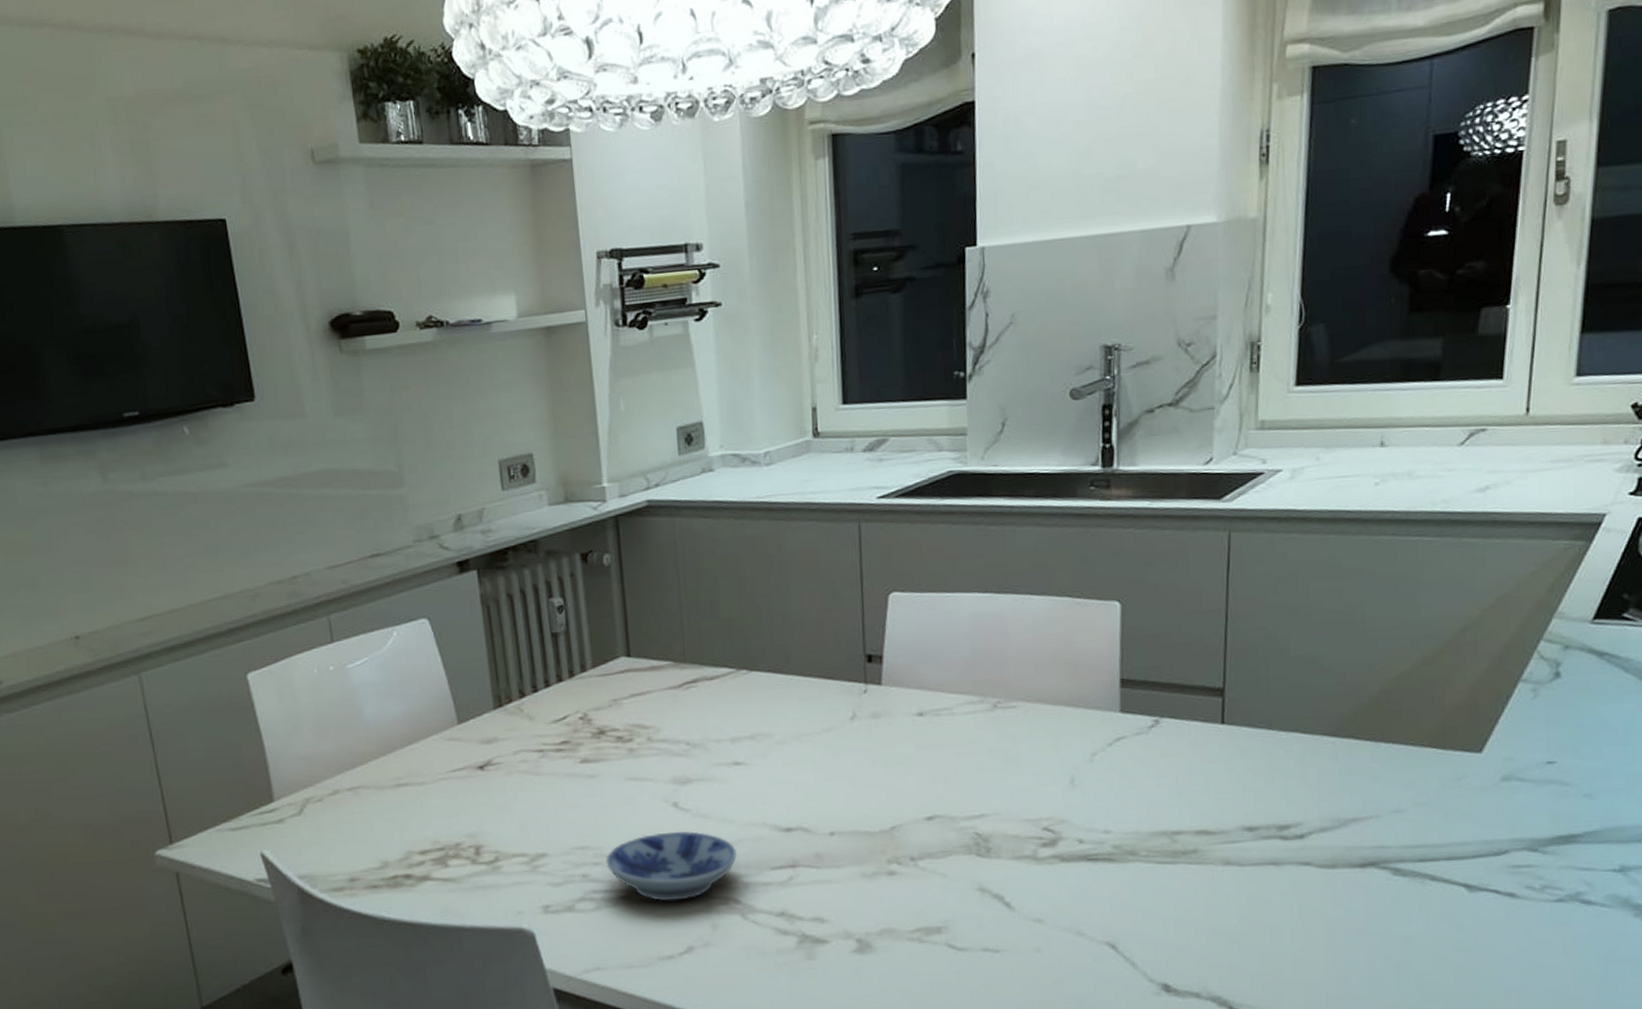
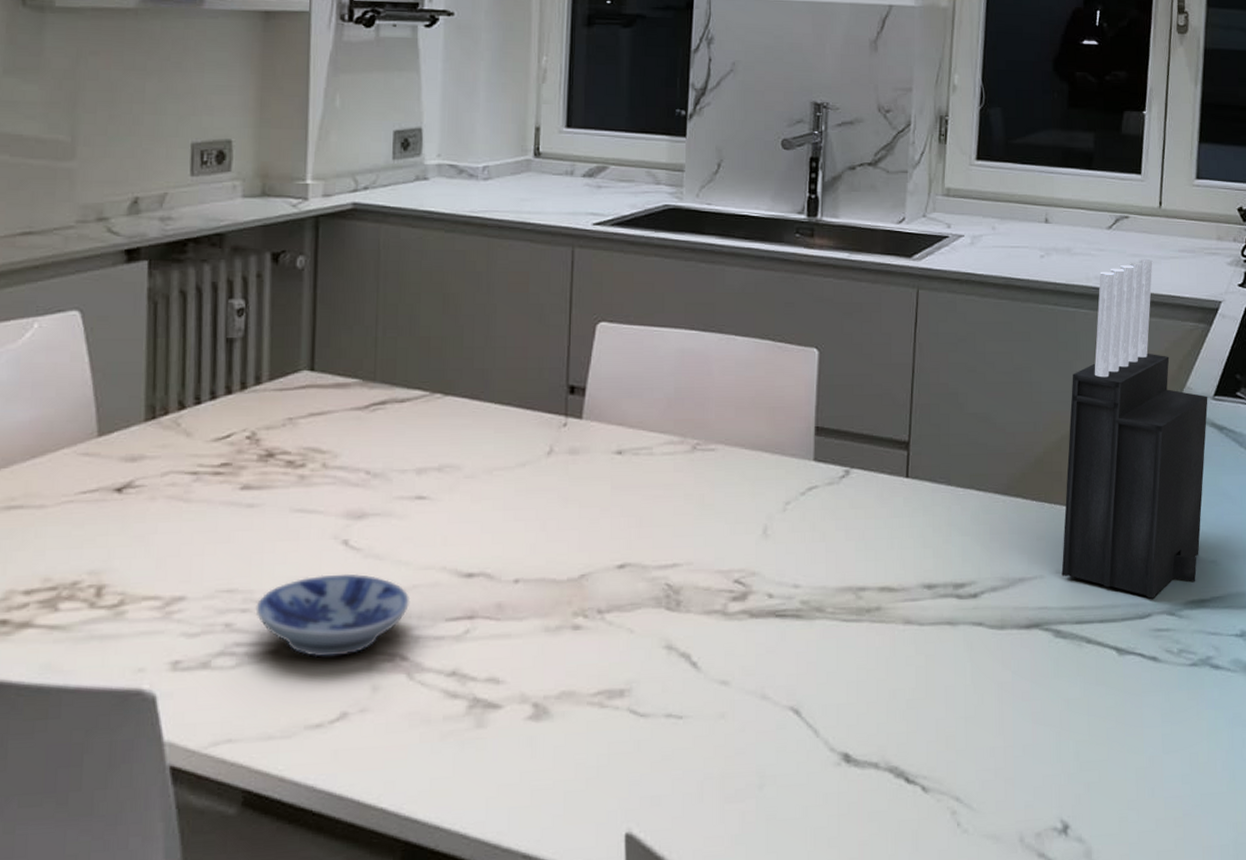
knife block: none [1401,474,1585,835] -> present [1061,258,1208,599]

